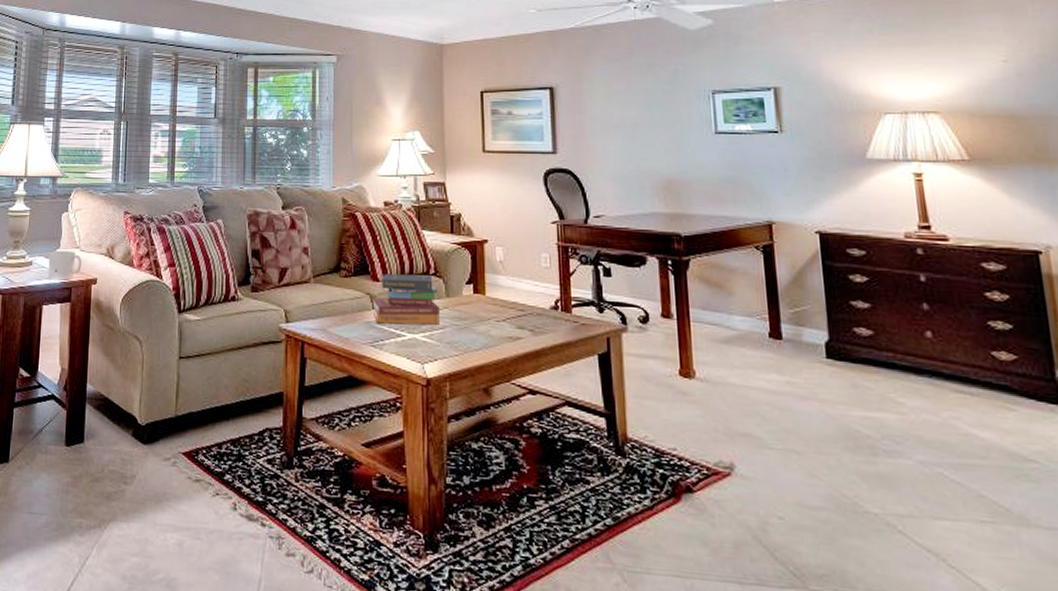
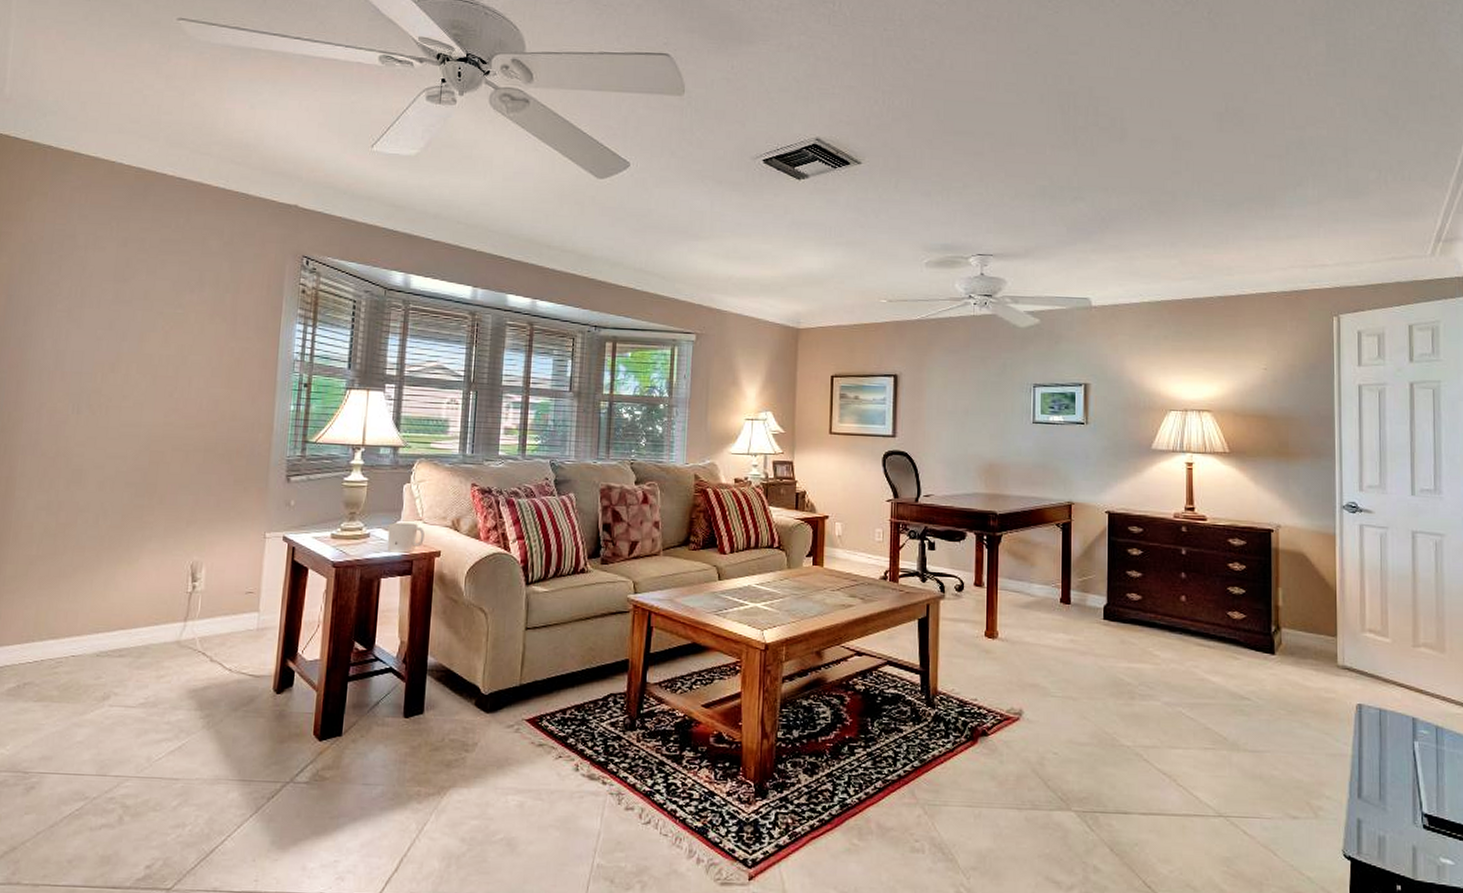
books: present [372,274,440,325] -> none [718,547,781,595]

